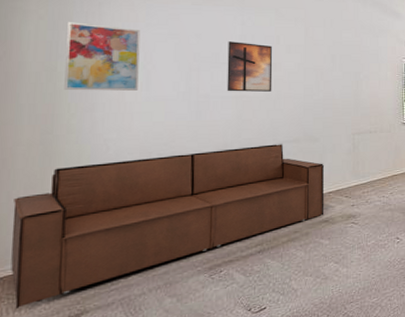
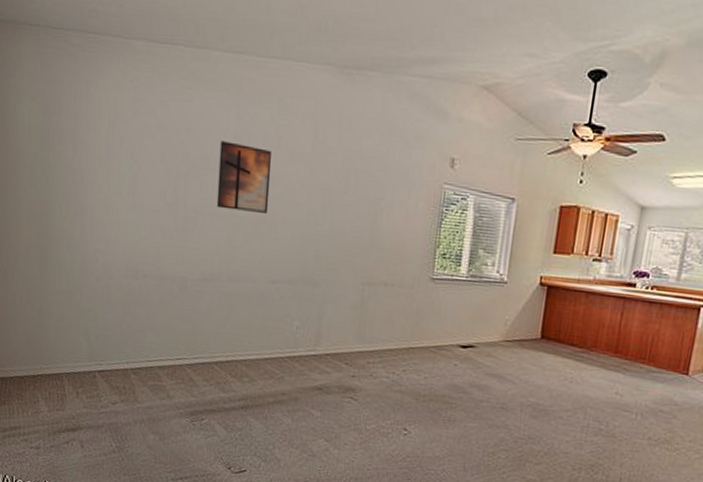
sofa: present [11,144,325,310] -> none [18,274,324,411]
wall art: present [64,22,141,91] -> none [56,105,127,196]

